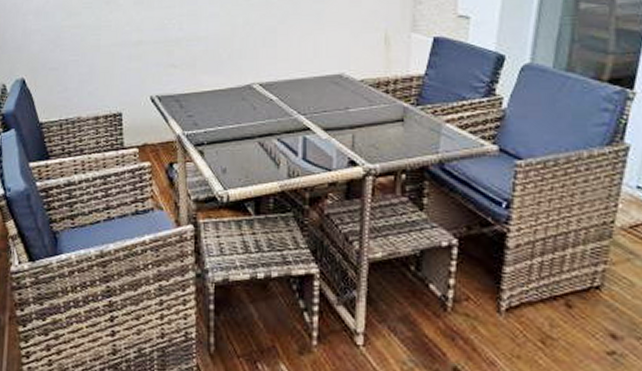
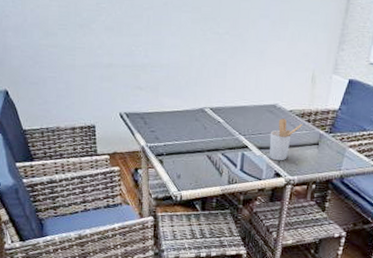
utensil holder: none [337,91,380,145] -> present [269,119,303,161]

